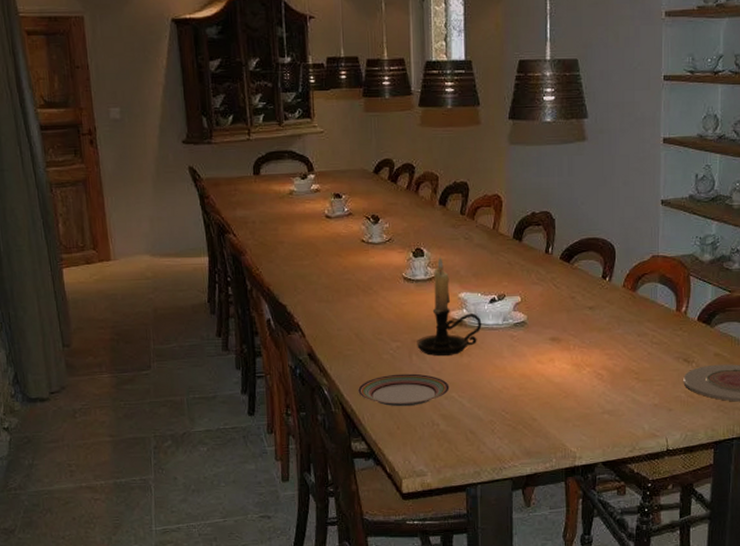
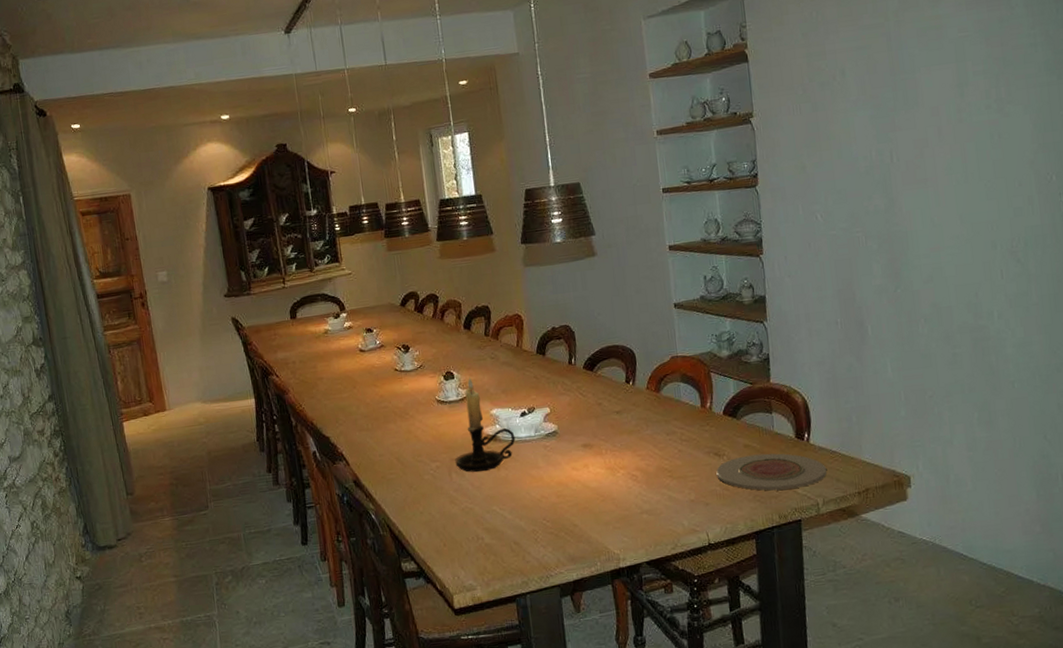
plate: present [358,373,450,407] -> none [403,490,490,525]

